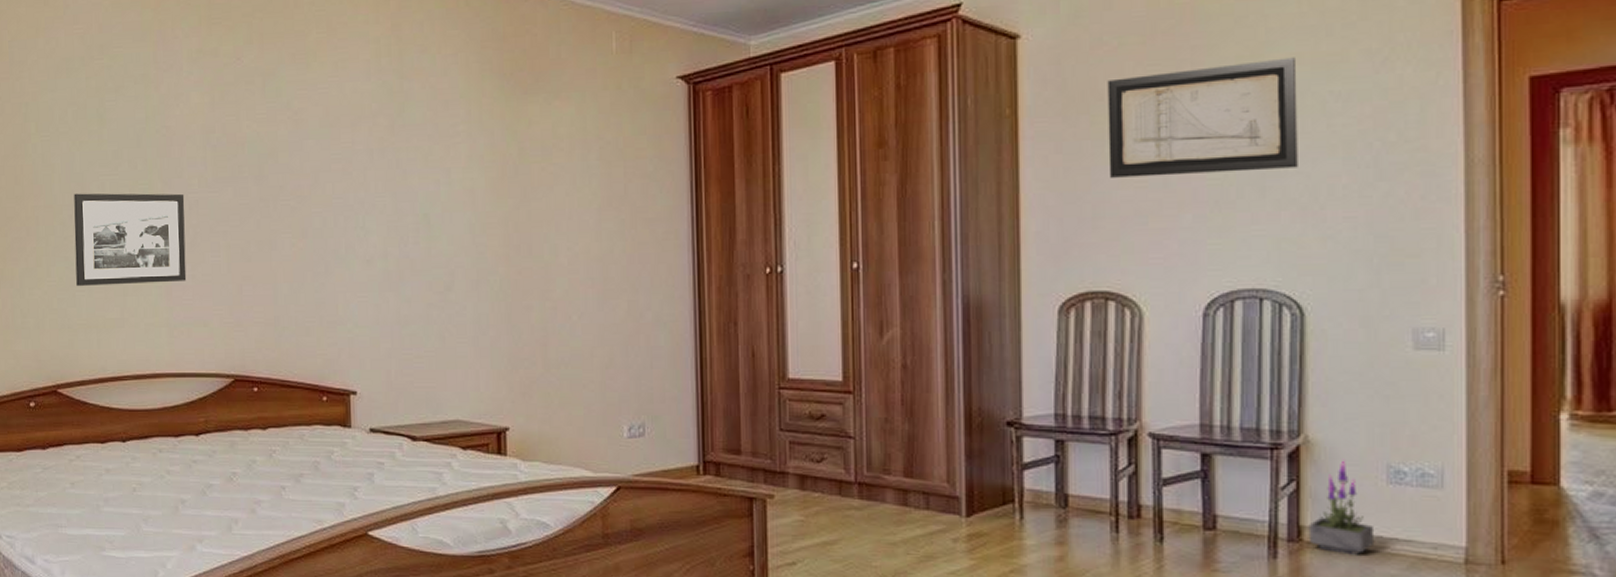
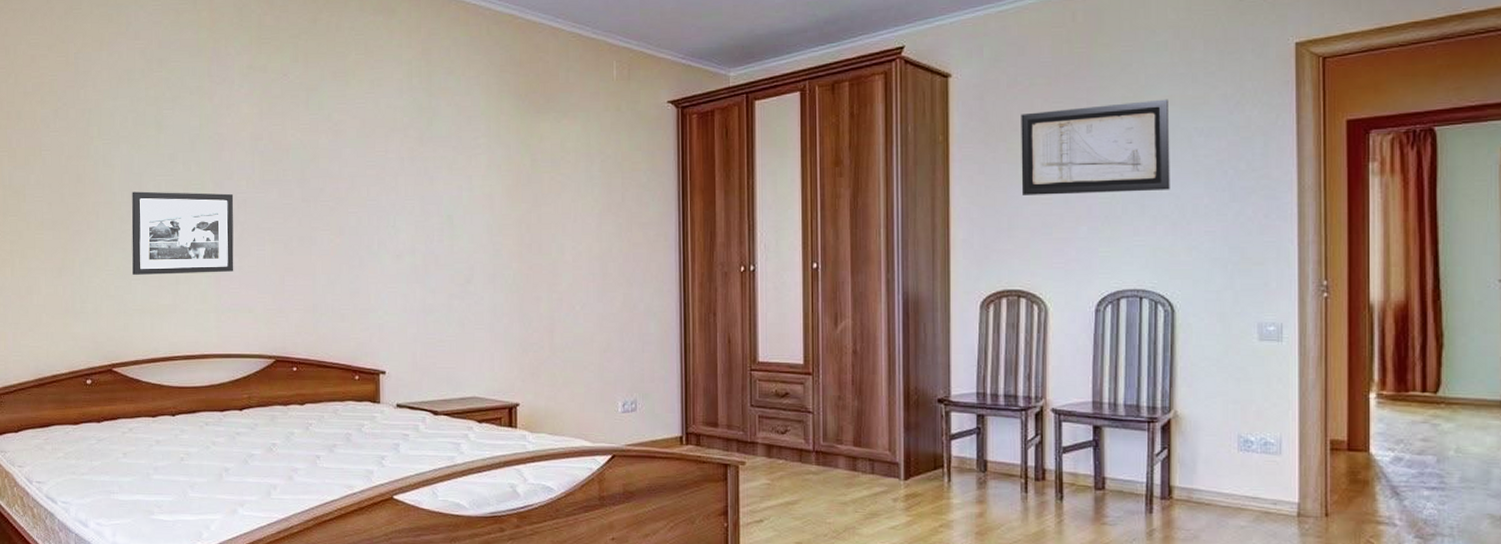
potted plant: present [1308,458,1375,555] -> none [1177,430,1229,510]

